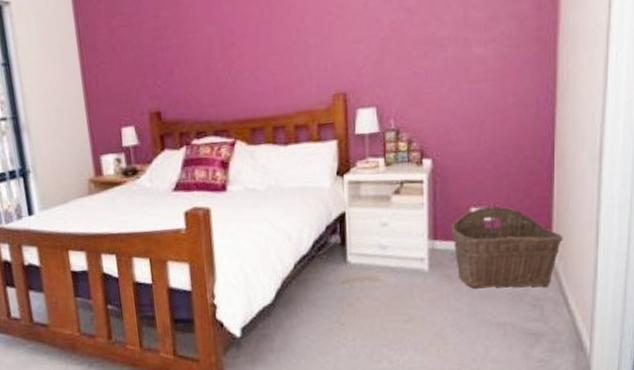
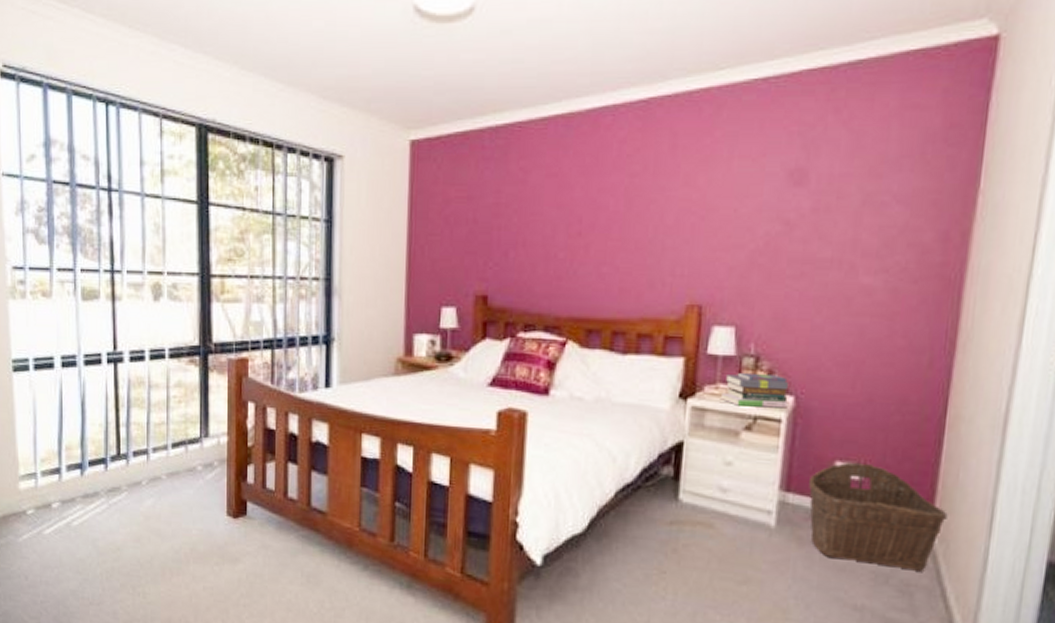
books: none [370,143,427,175] -> present [720,372,789,409]

